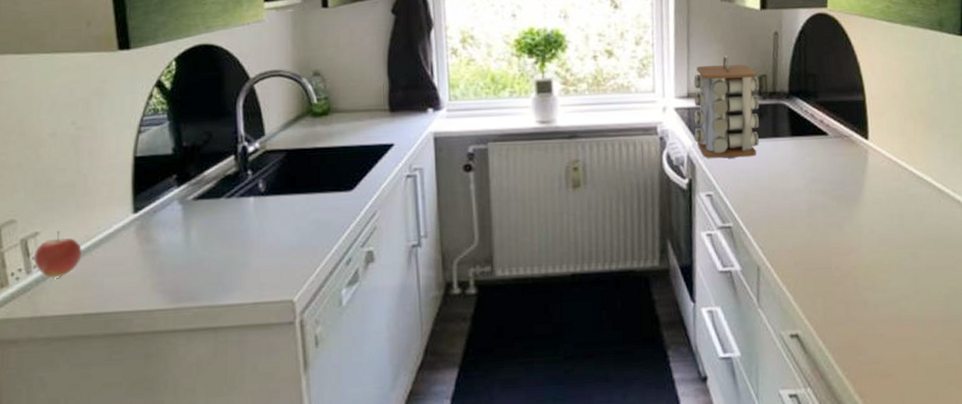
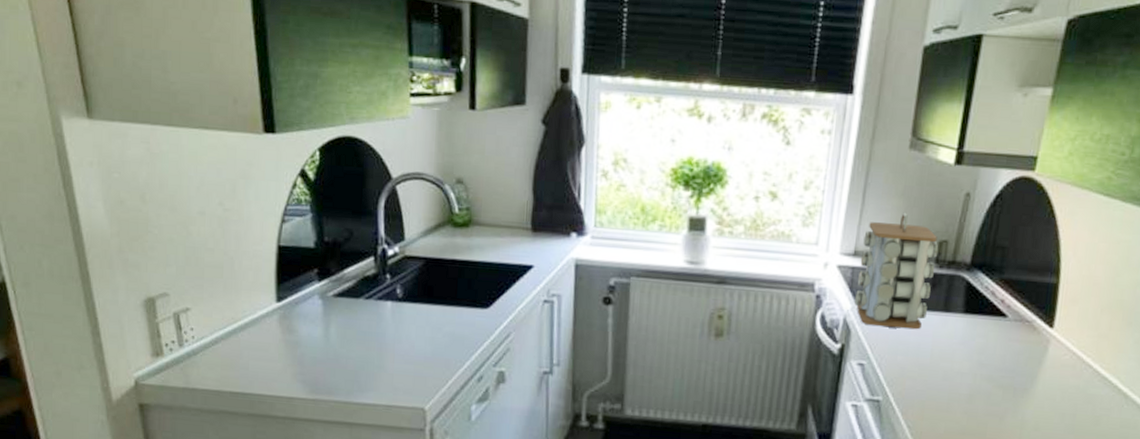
apple: present [34,230,82,278] -> none [186,309,229,354]

